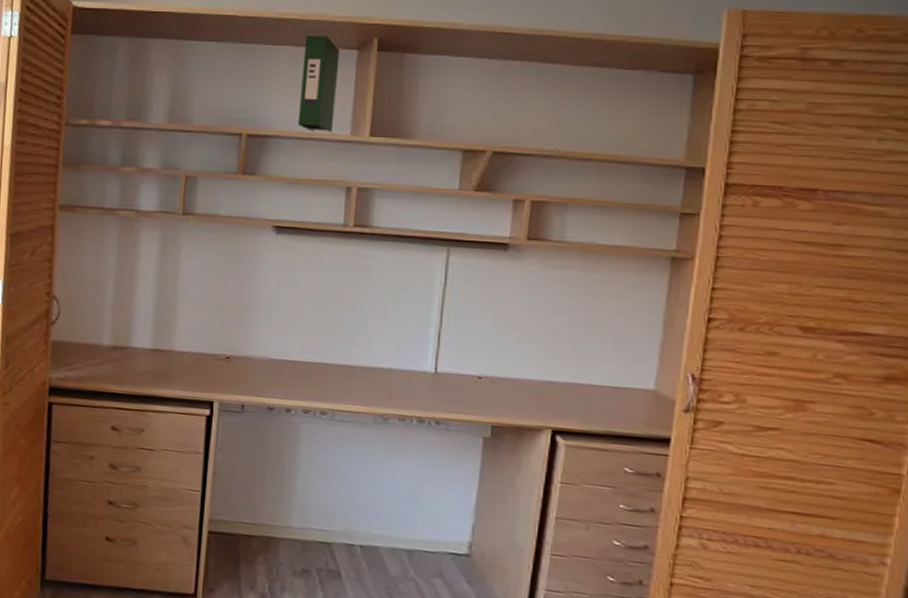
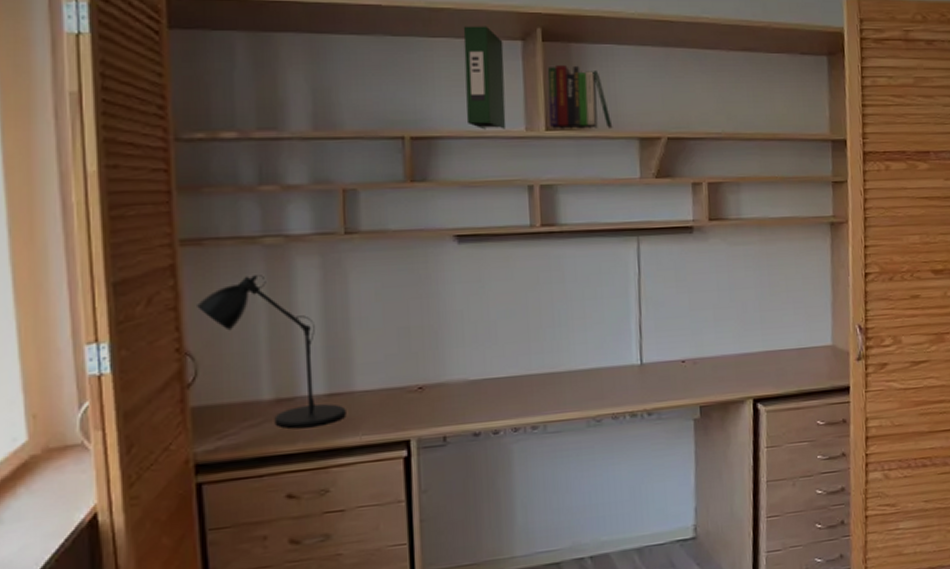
desk lamp: none [65,240,166,375] -> present [197,275,346,429]
books: none [375,75,437,139] -> present [547,65,613,130]

